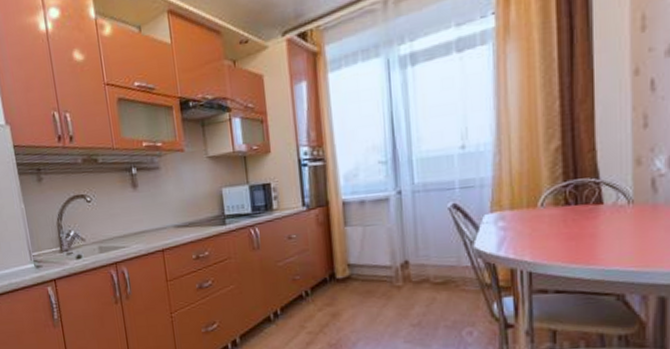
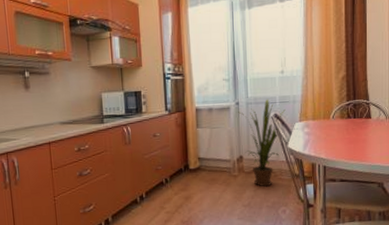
house plant: none [401,184,469,301] -> present [238,99,286,187]

